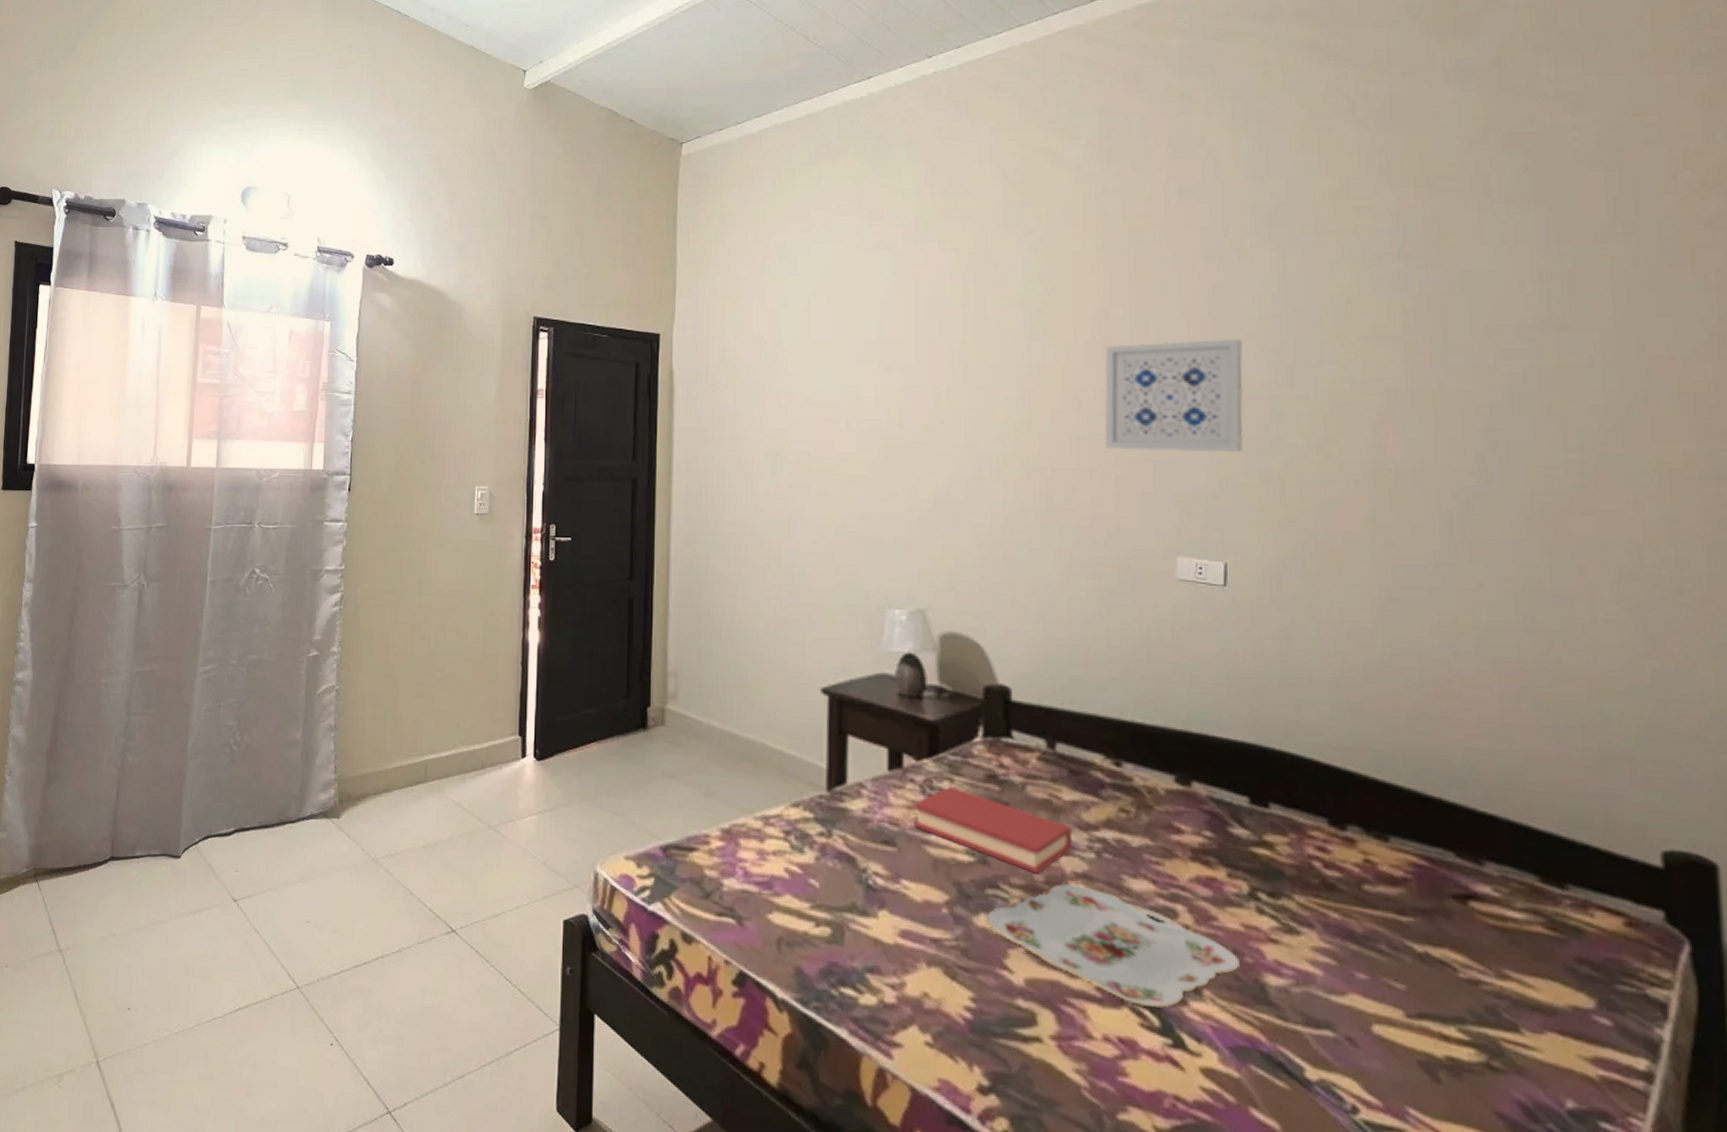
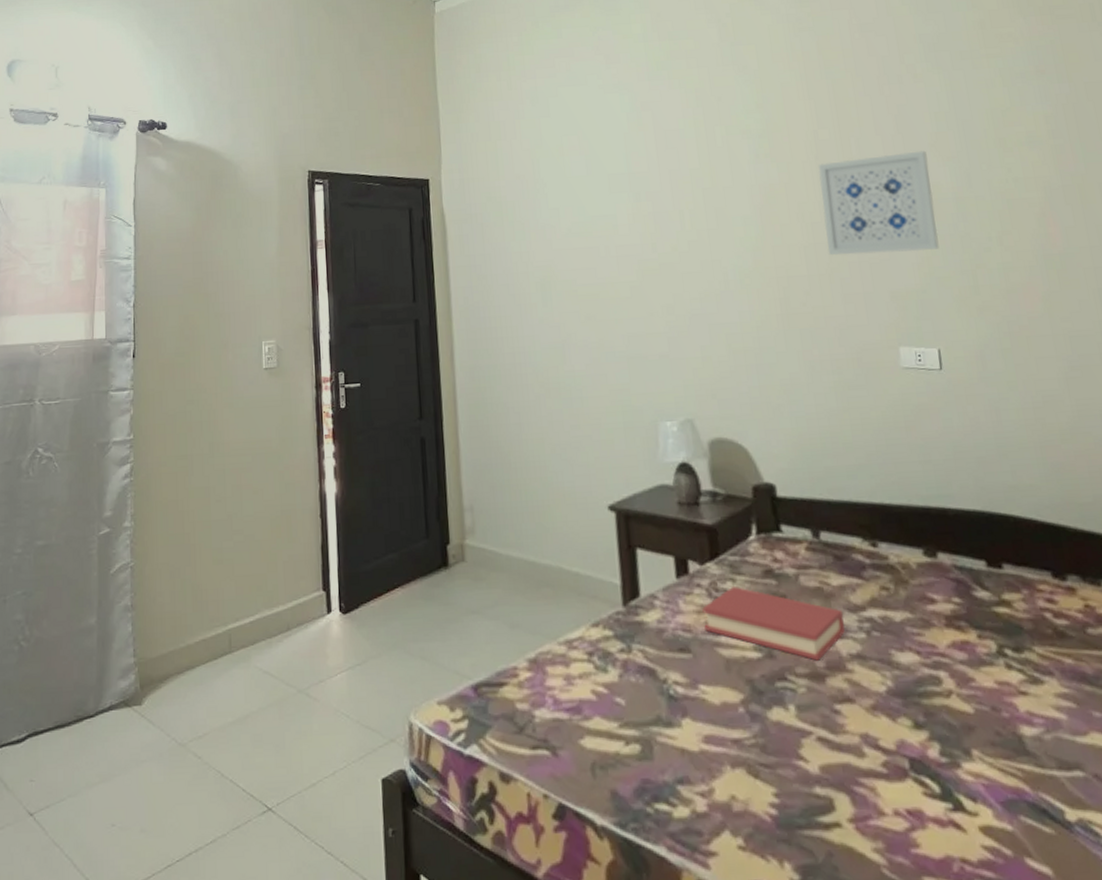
serving tray: present [987,884,1240,1008] -> none [779,666,999,775]

